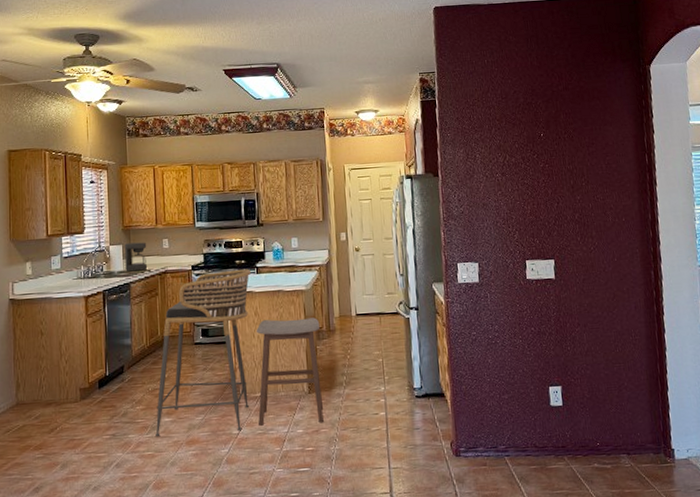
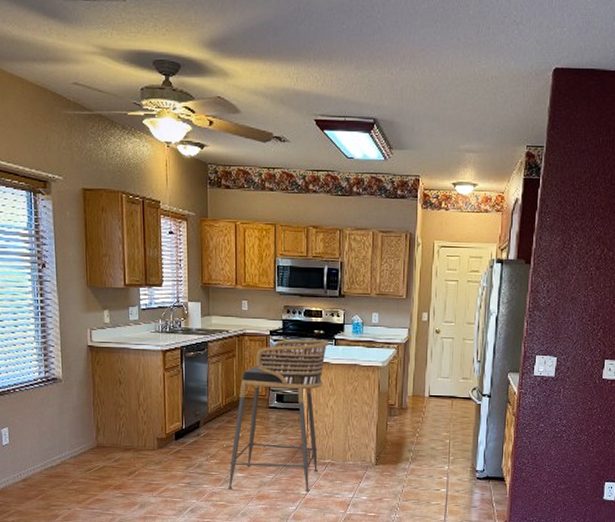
coffee maker: present [124,242,148,272] -> none [203,301,226,331]
bar stool: present [256,317,324,426] -> none [326,392,393,493]

